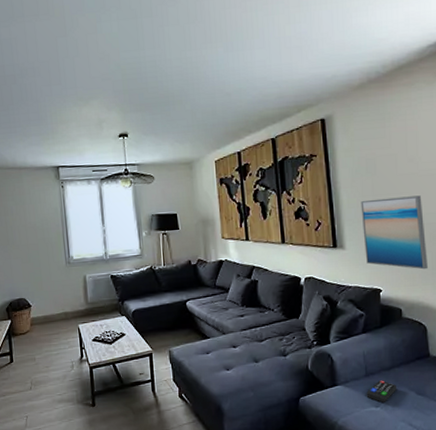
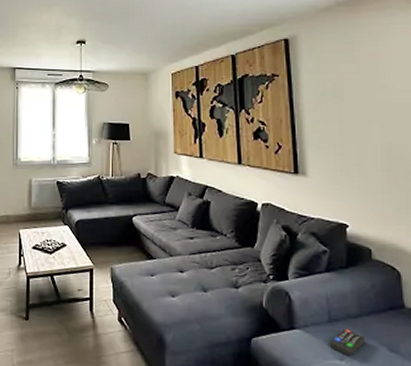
wall art: present [360,195,428,270] -> none [326,125,402,207]

